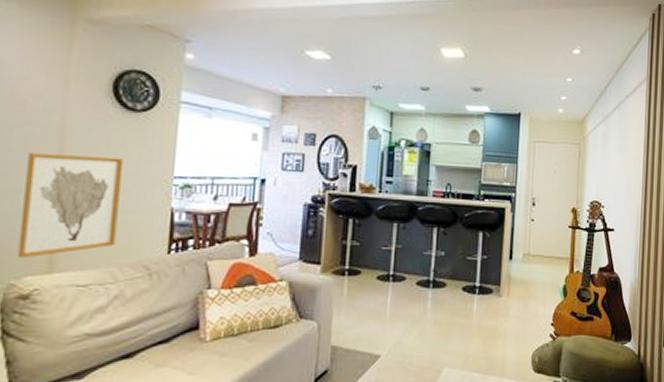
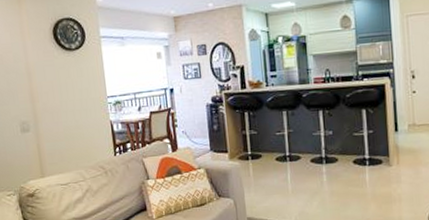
wall art: present [17,153,124,259] -> none [12,88,79,169]

